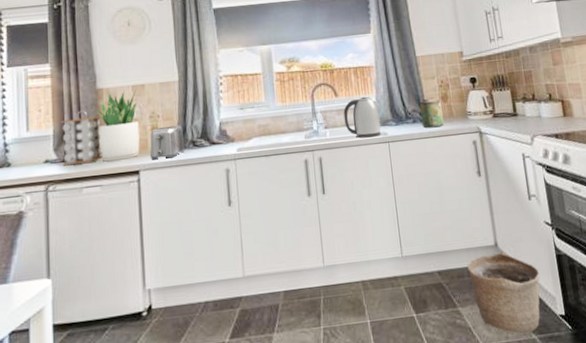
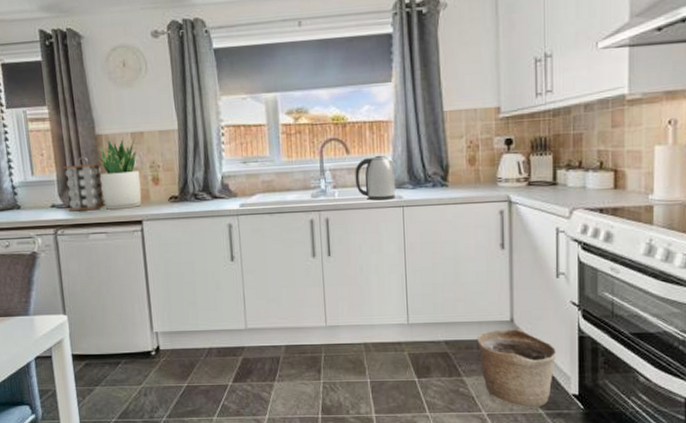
toaster: present [150,125,185,160] -> none [151,176,187,211]
canister: present [419,97,445,128] -> none [442,159,469,194]

